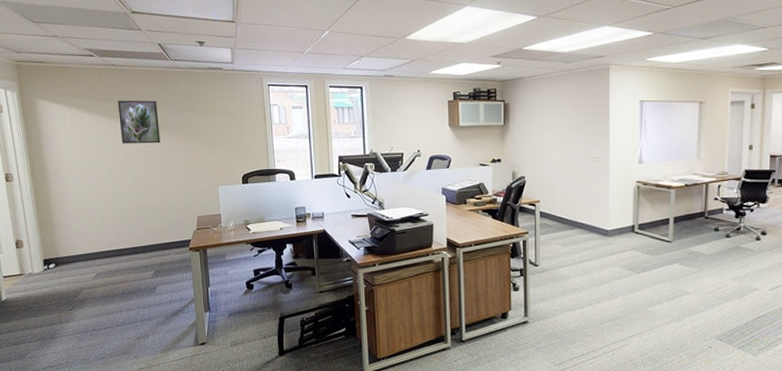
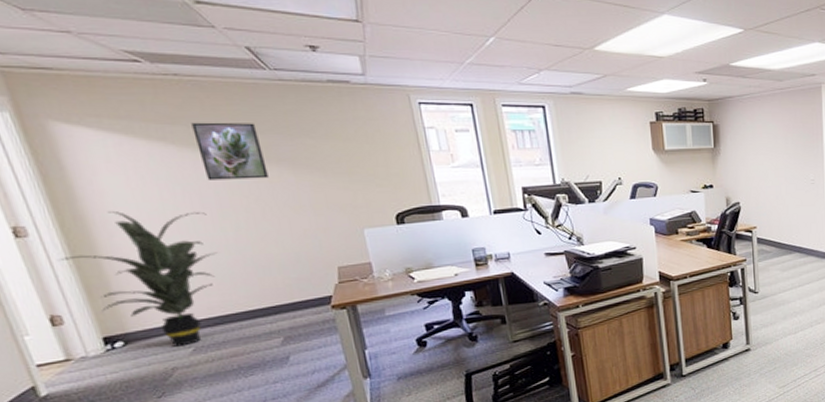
indoor plant: none [27,165,121,271] -> present [58,211,218,347]

